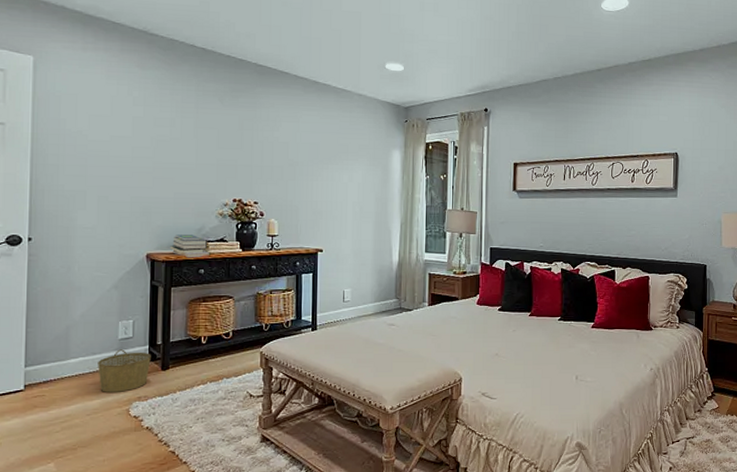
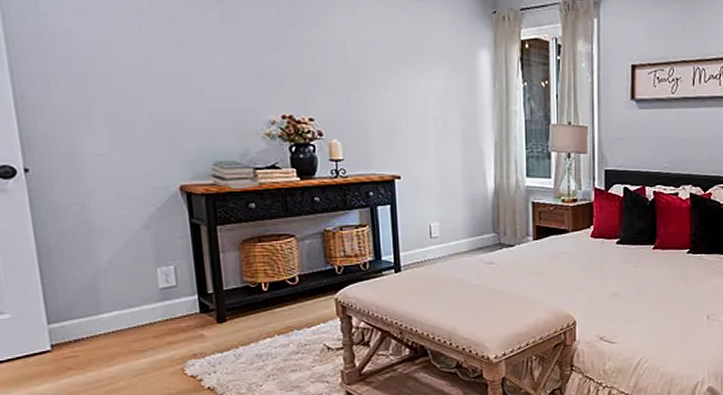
basket: present [98,349,151,394] -> none [137,300,203,351]

